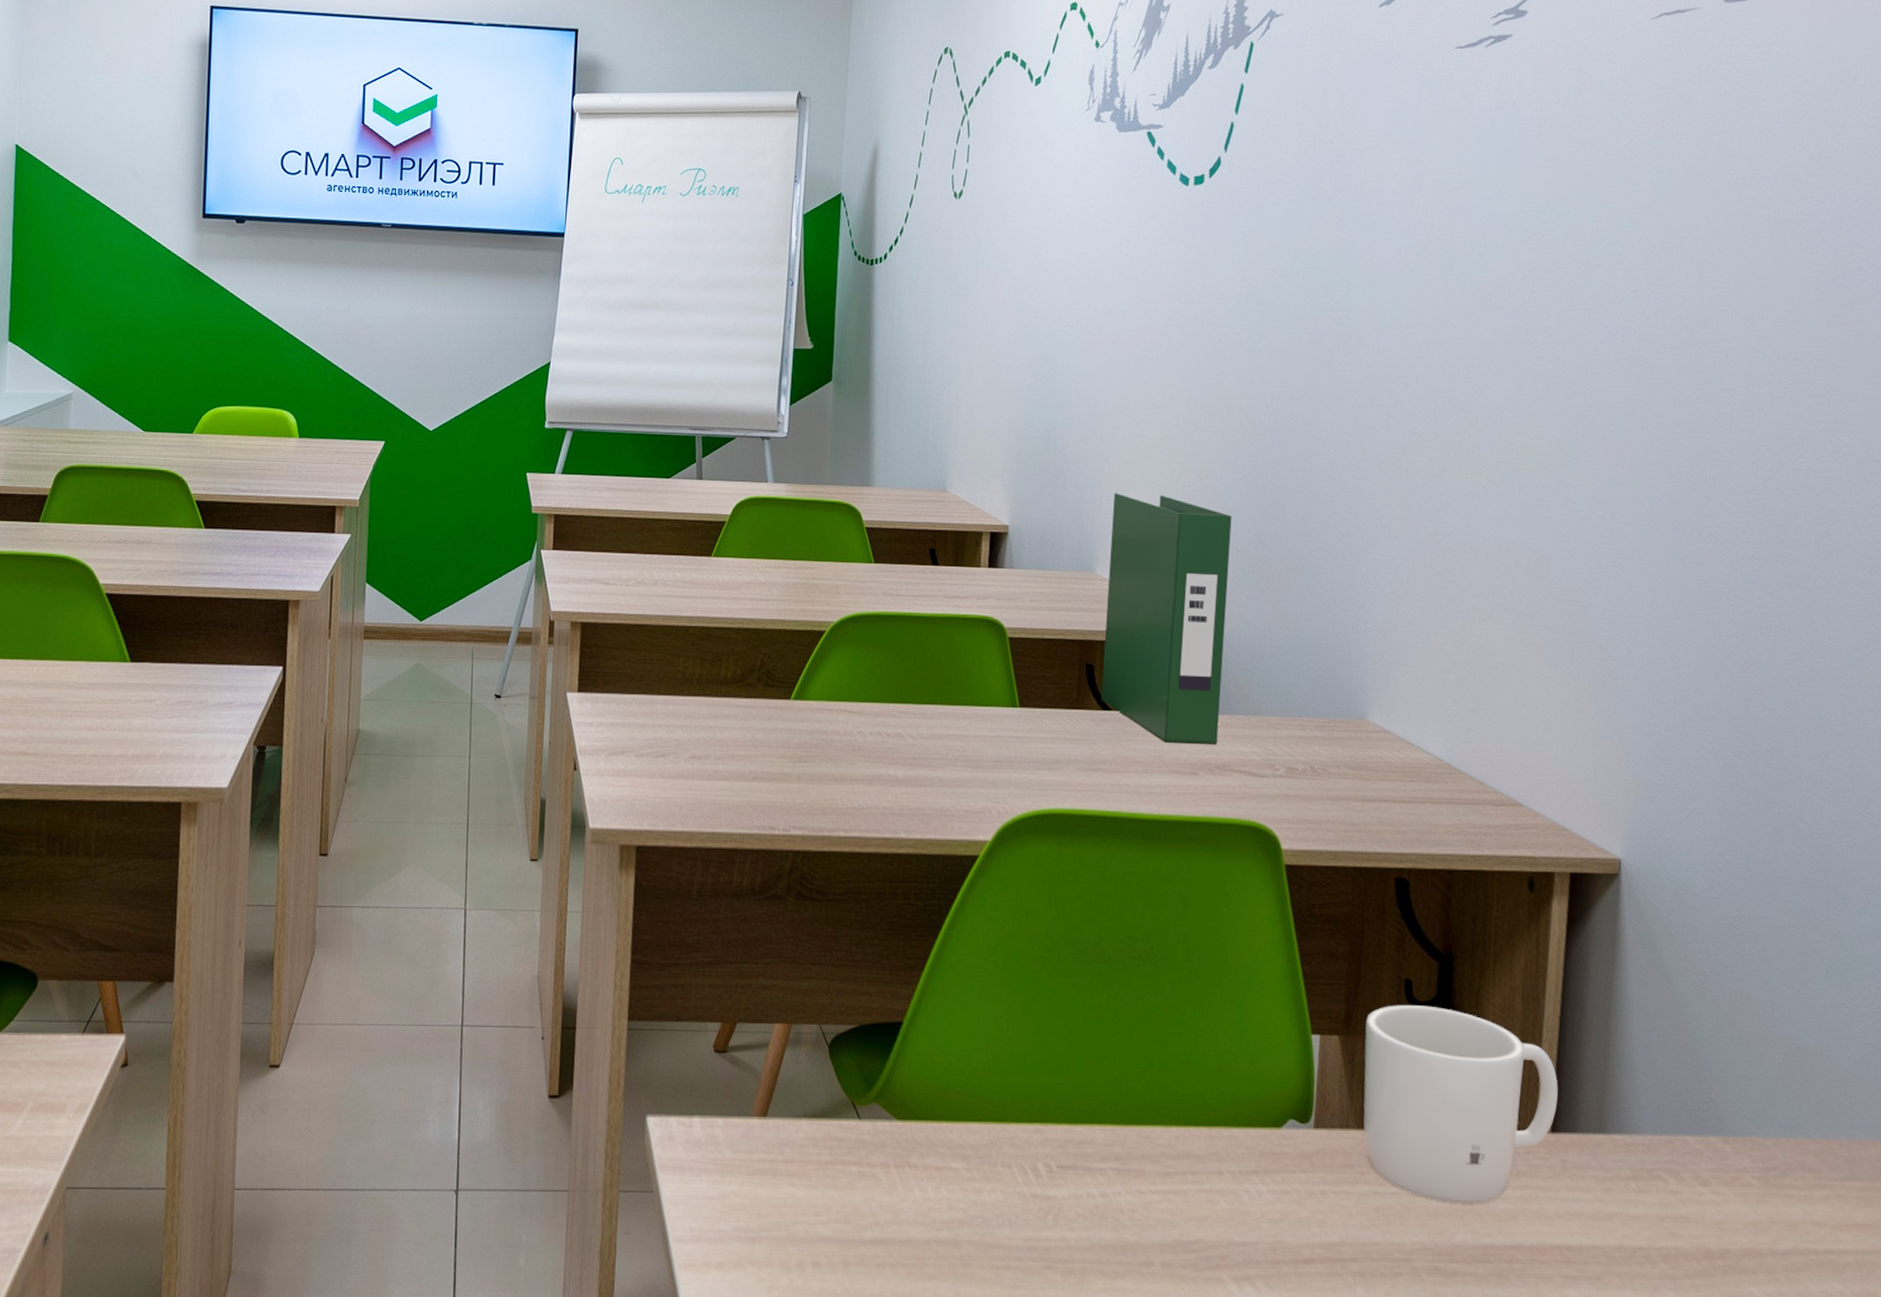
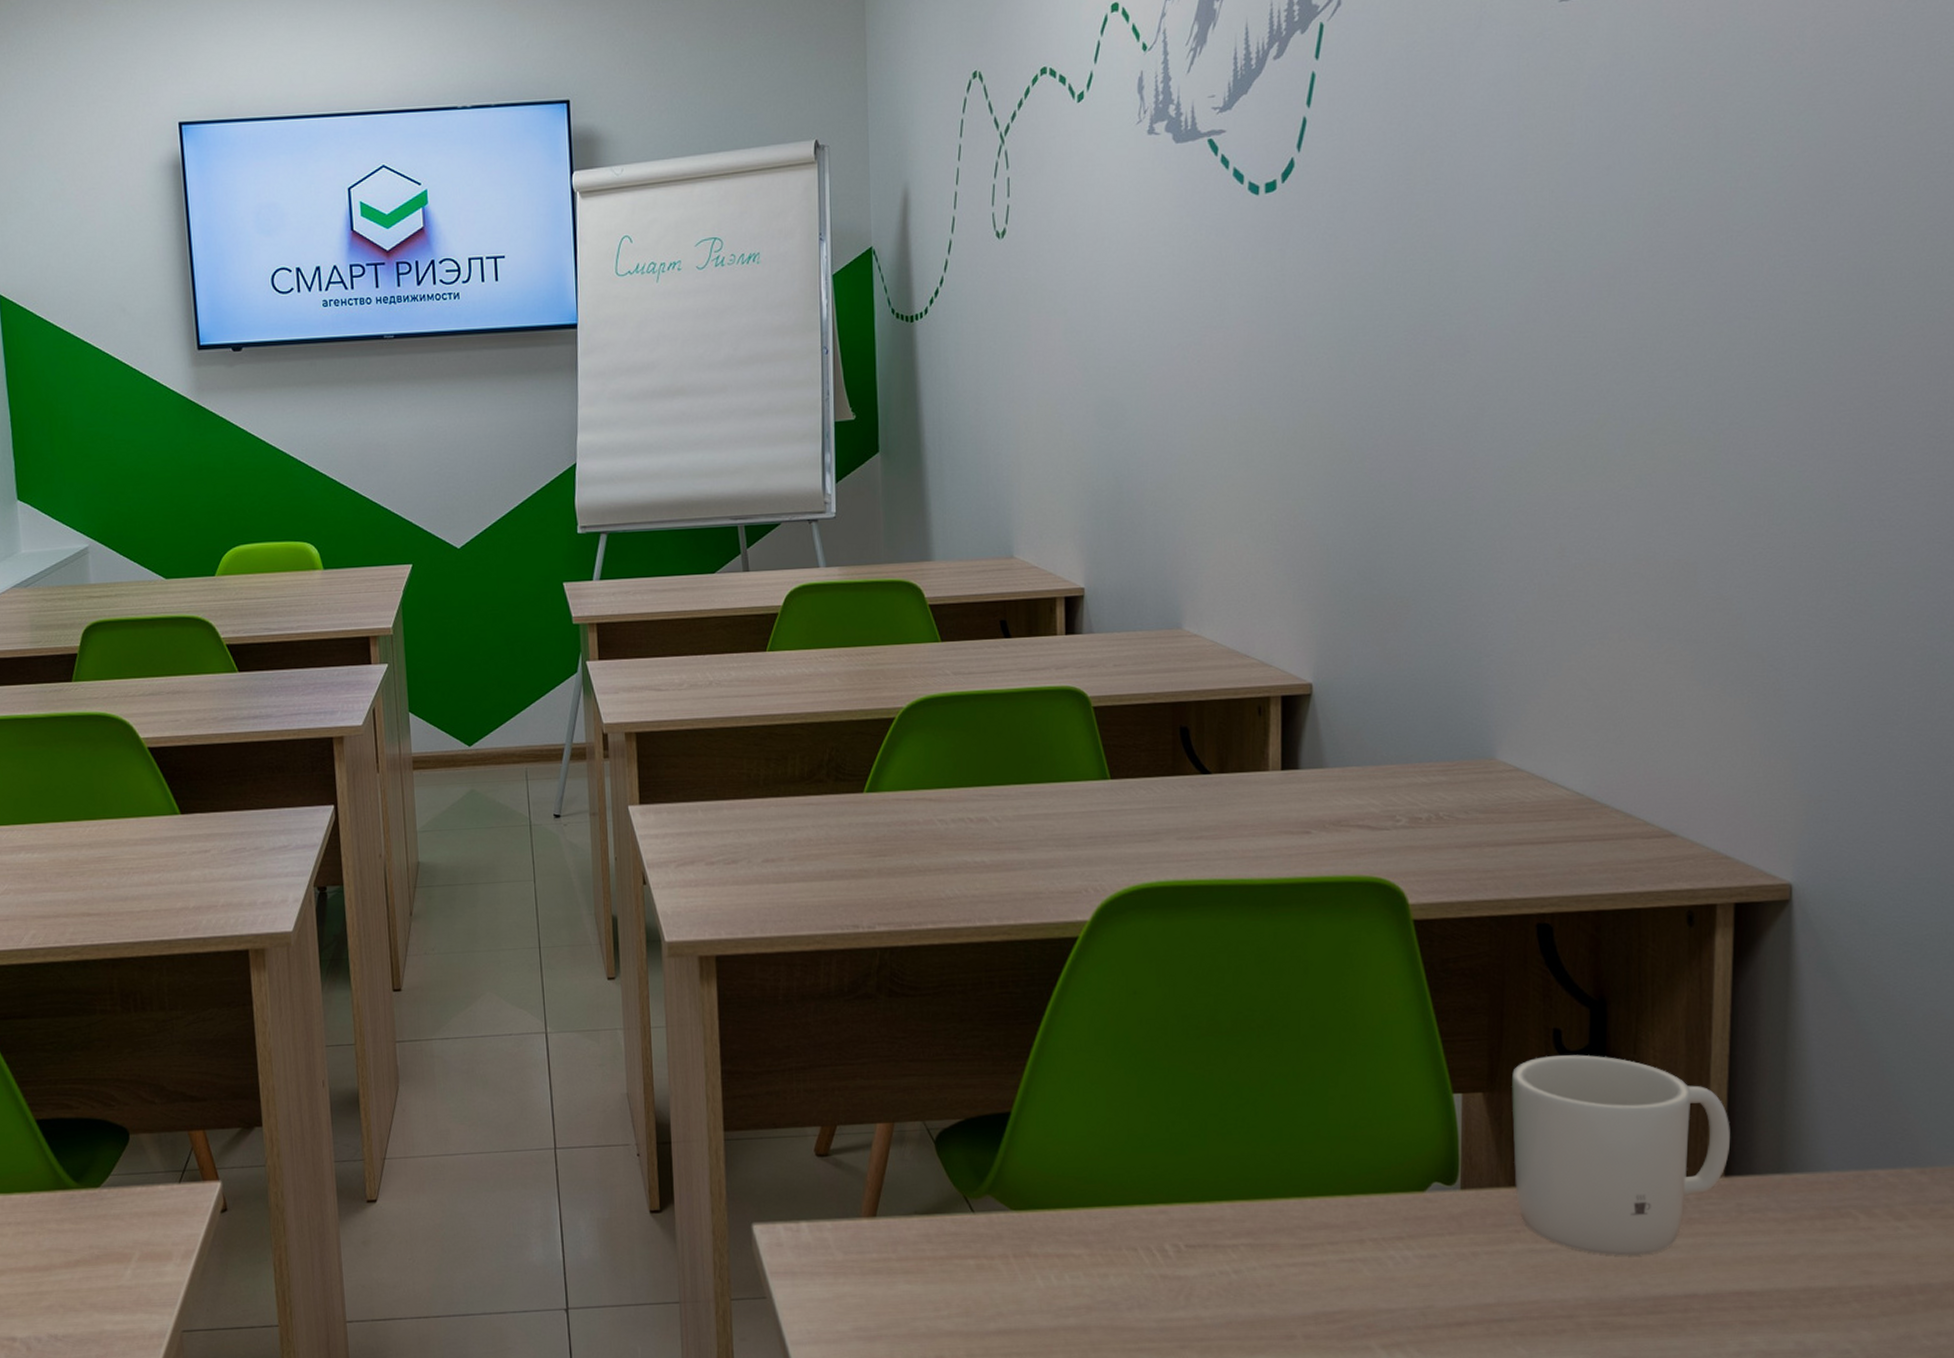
binder: present [1101,493,1232,745] -> none [1198,538,1332,804]

